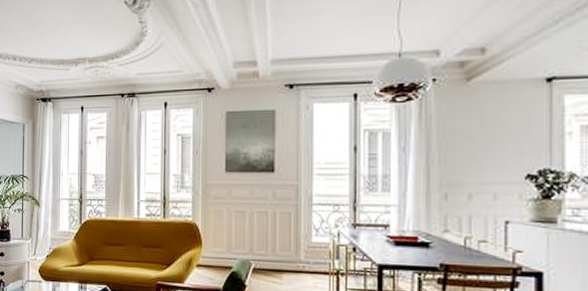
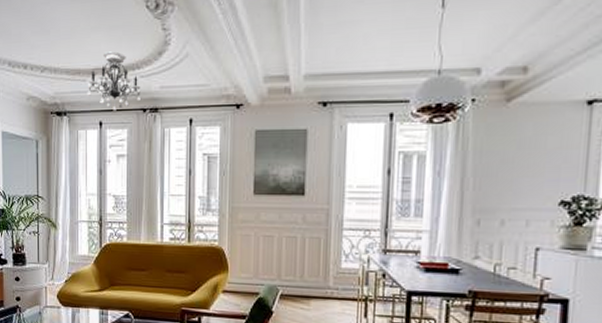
chandelier: none [70,43,120,97] -> present [87,51,142,111]

